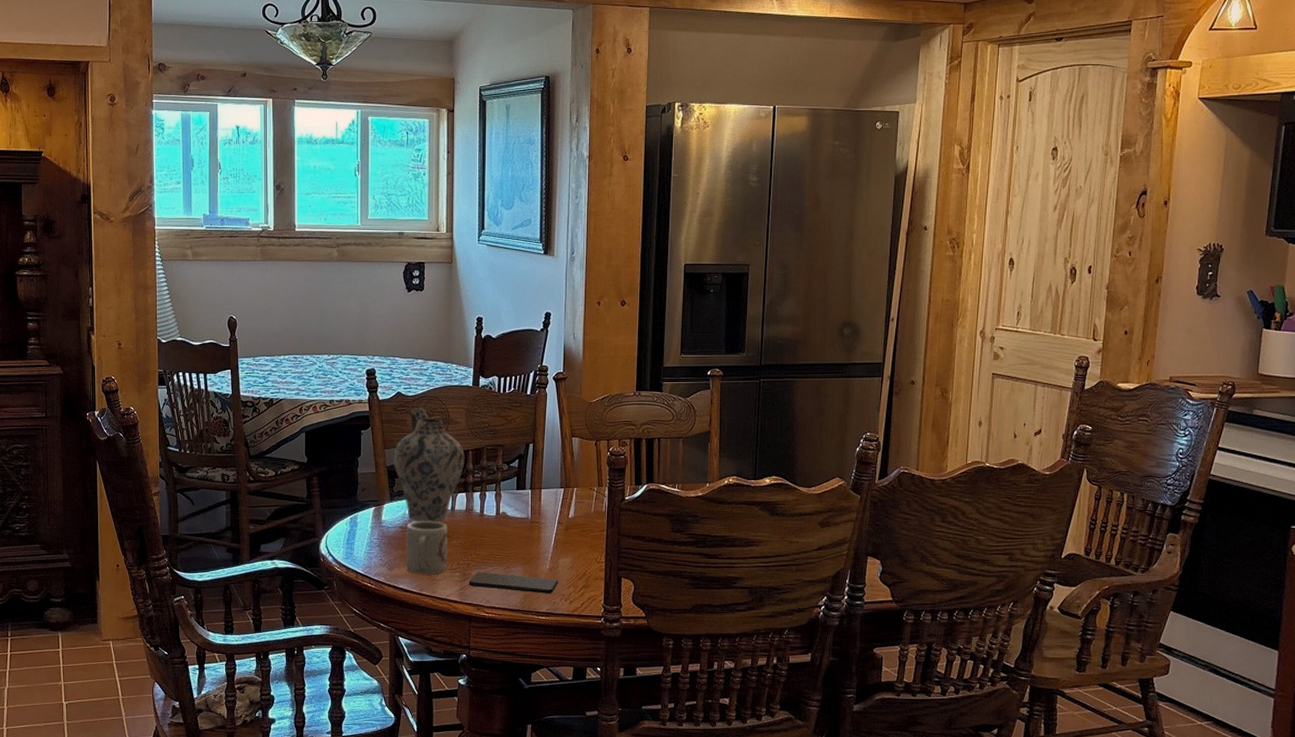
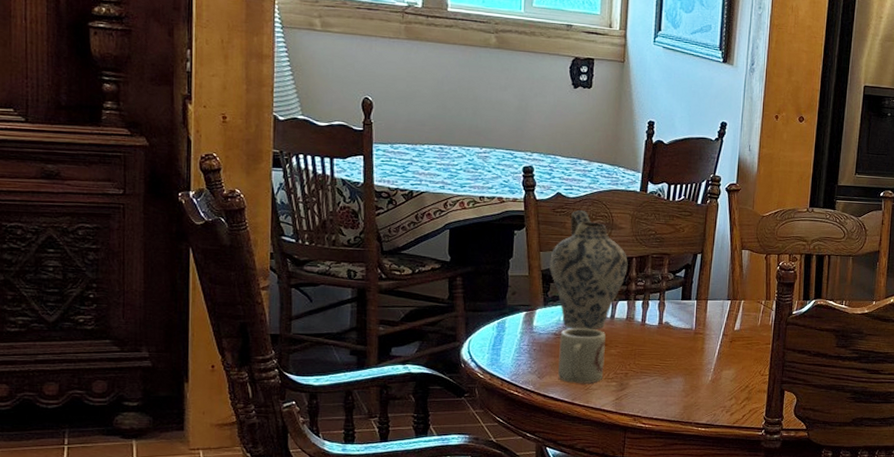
smartphone: present [468,572,558,594] -> none [625,382,720,405]

